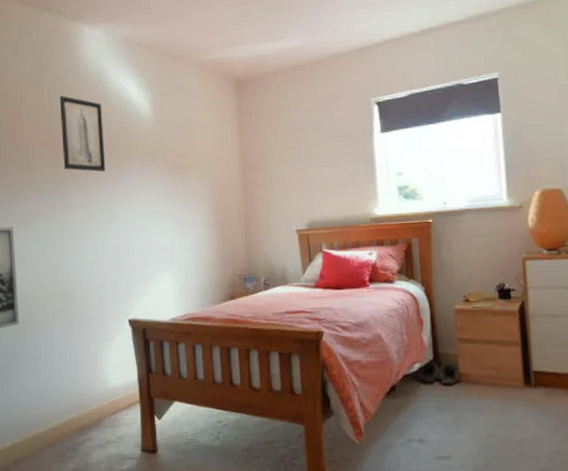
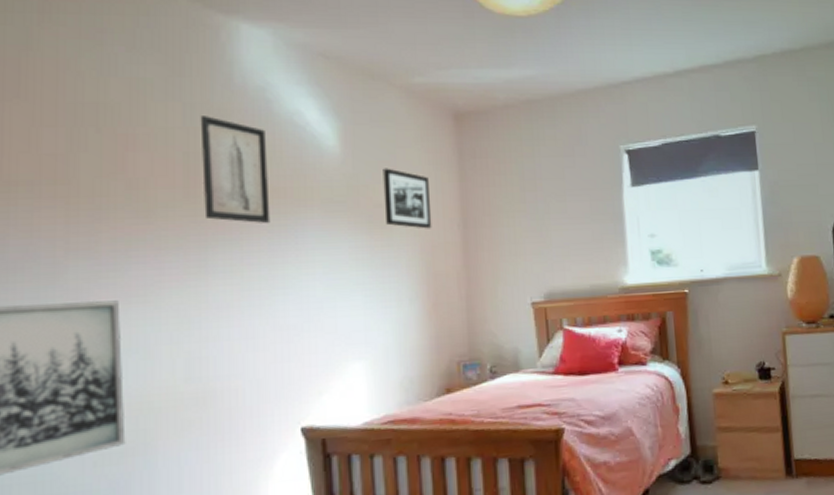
picture frame: none [182,127,219,173] -> present [383,168,432,229]

